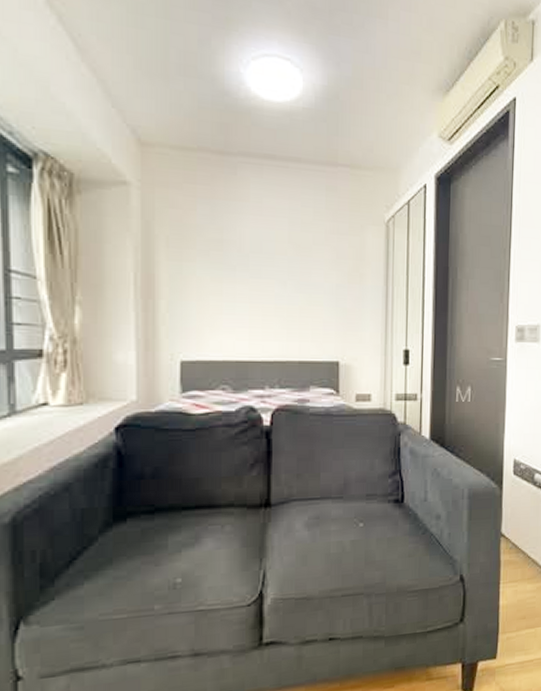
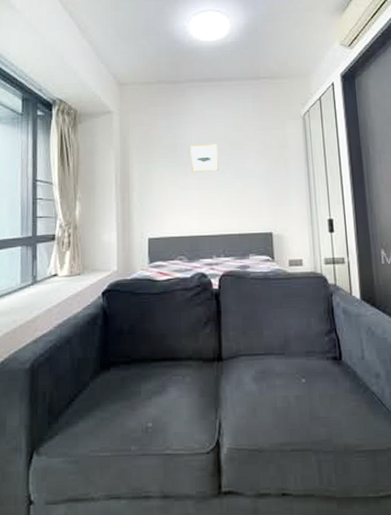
wall art: none [241,243,278,281] -> present [190,143,219,172]

